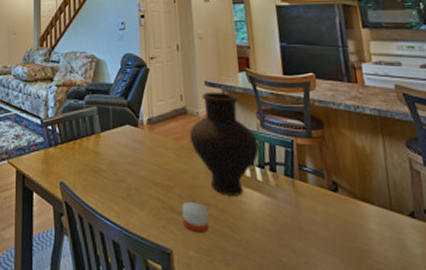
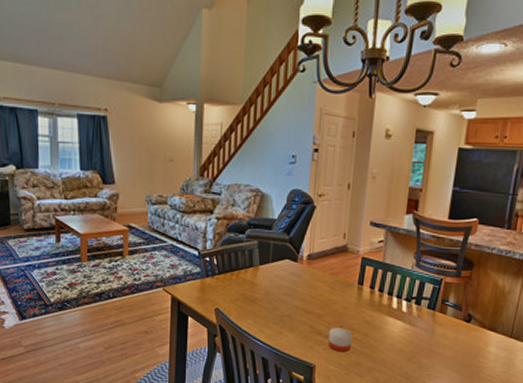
vase: present [189,91,260,196] -> none [346,231,411,324]

